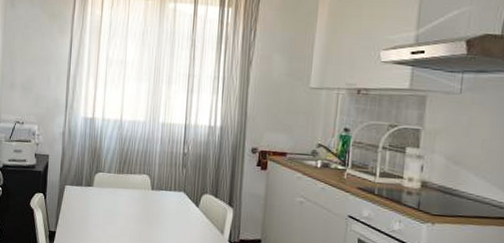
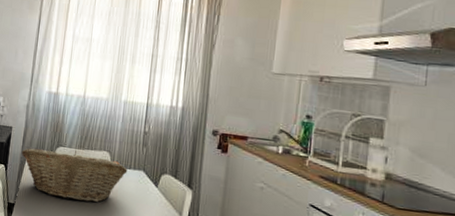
fruit basket: none [60,175,168,226] -> present [21,148,128,203]

